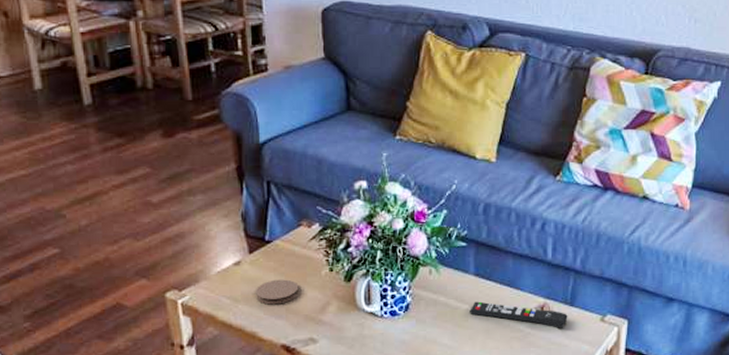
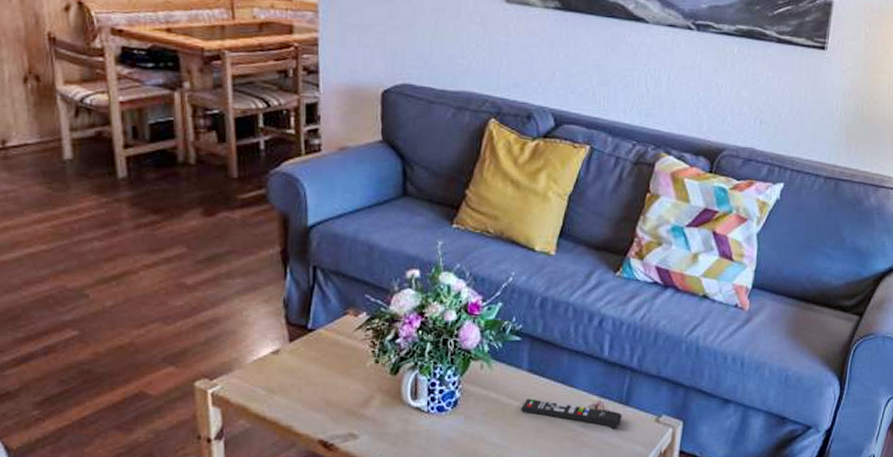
coaster: present [256,279,299,305] -> none [294,370,341,397]

